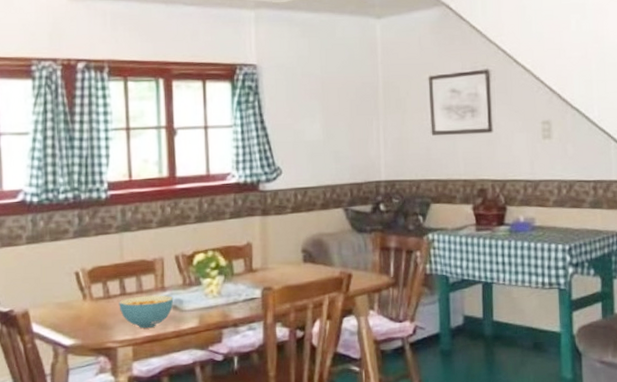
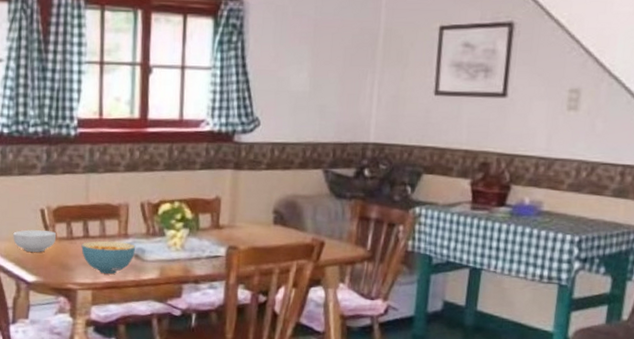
cereal bowl: none [48,292,93,315] -> present [13,229,57,252]

